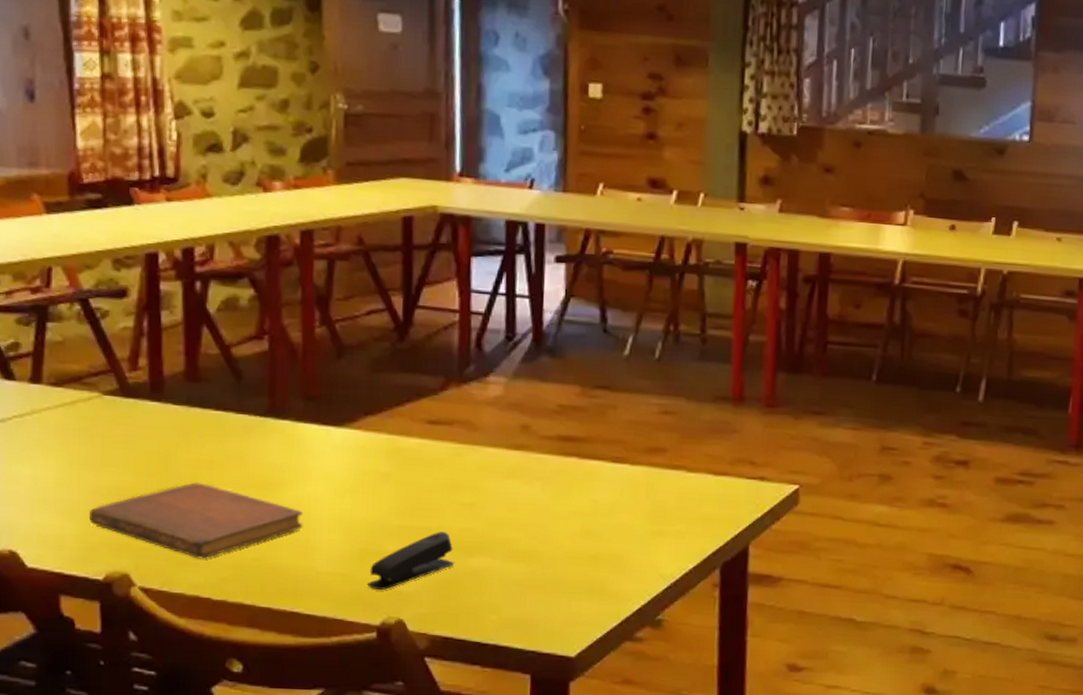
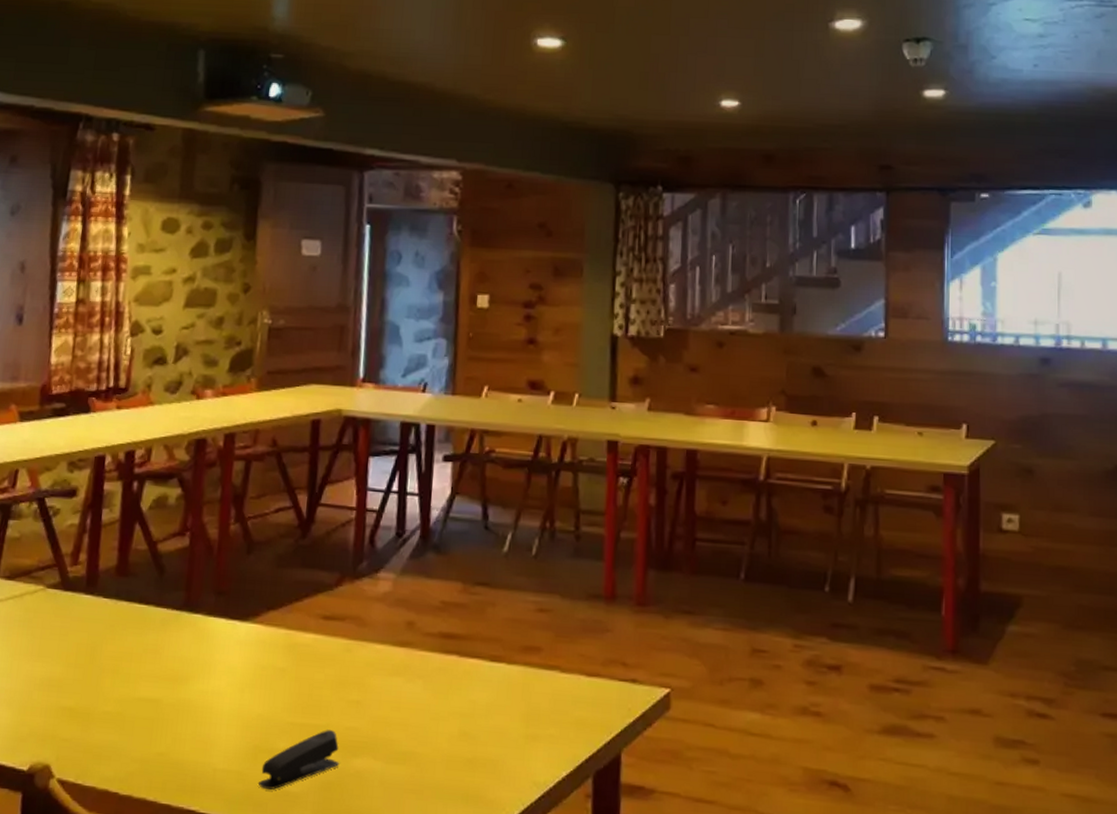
notebook: present [88,482,303,559] -> none [22,674,207,752]

